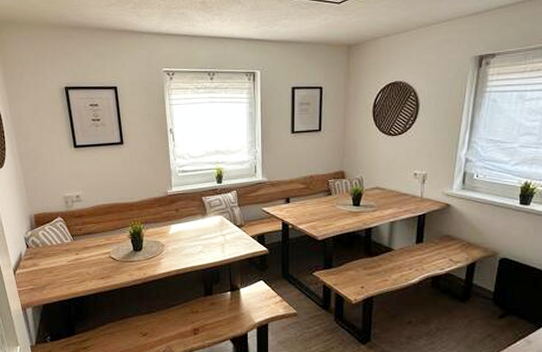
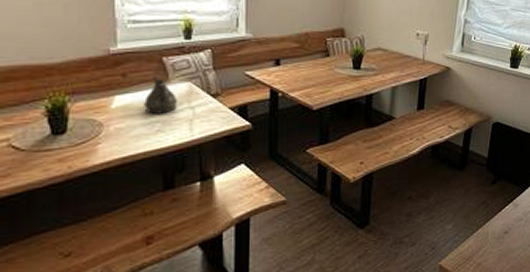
teapot: none [189,211,214,239] -> present [142,76,178,114]

